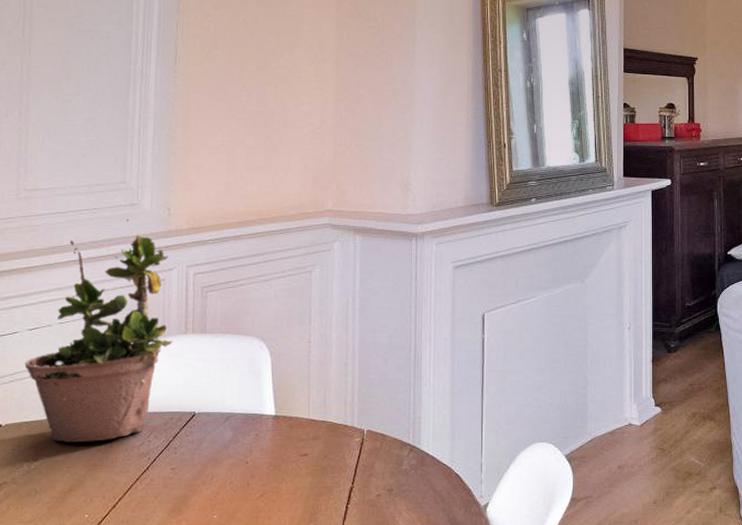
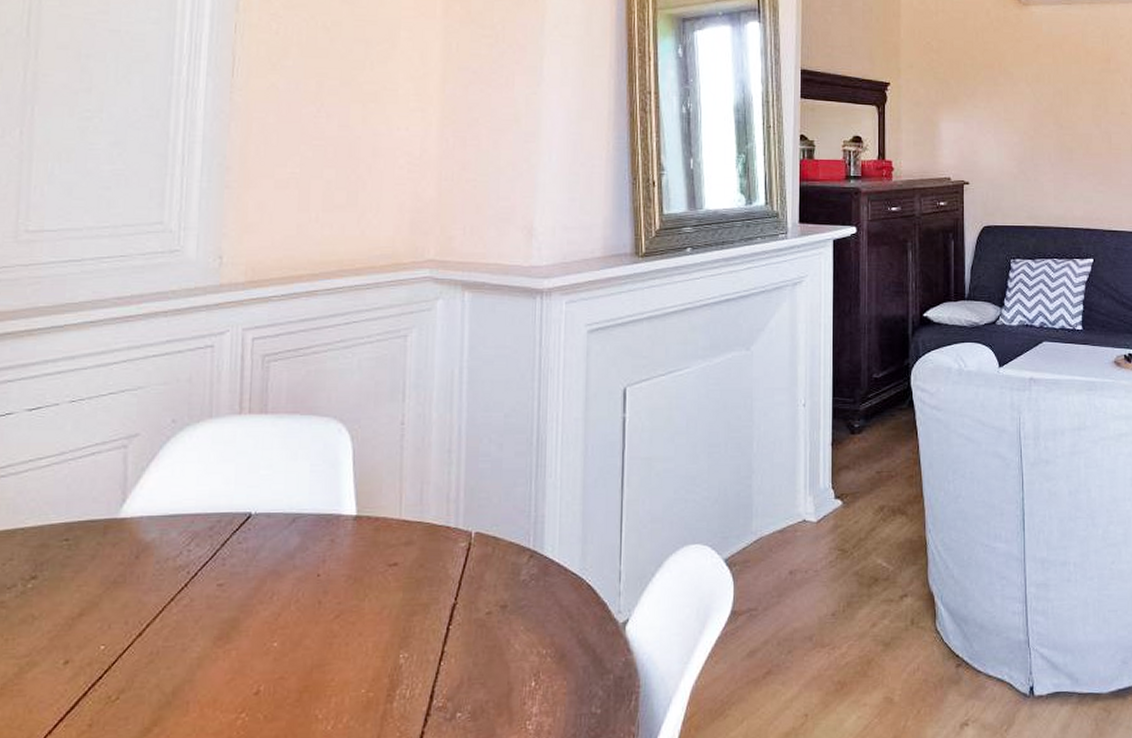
potted plant: present [24,218,173,442] -> none [21,269,223,554]

